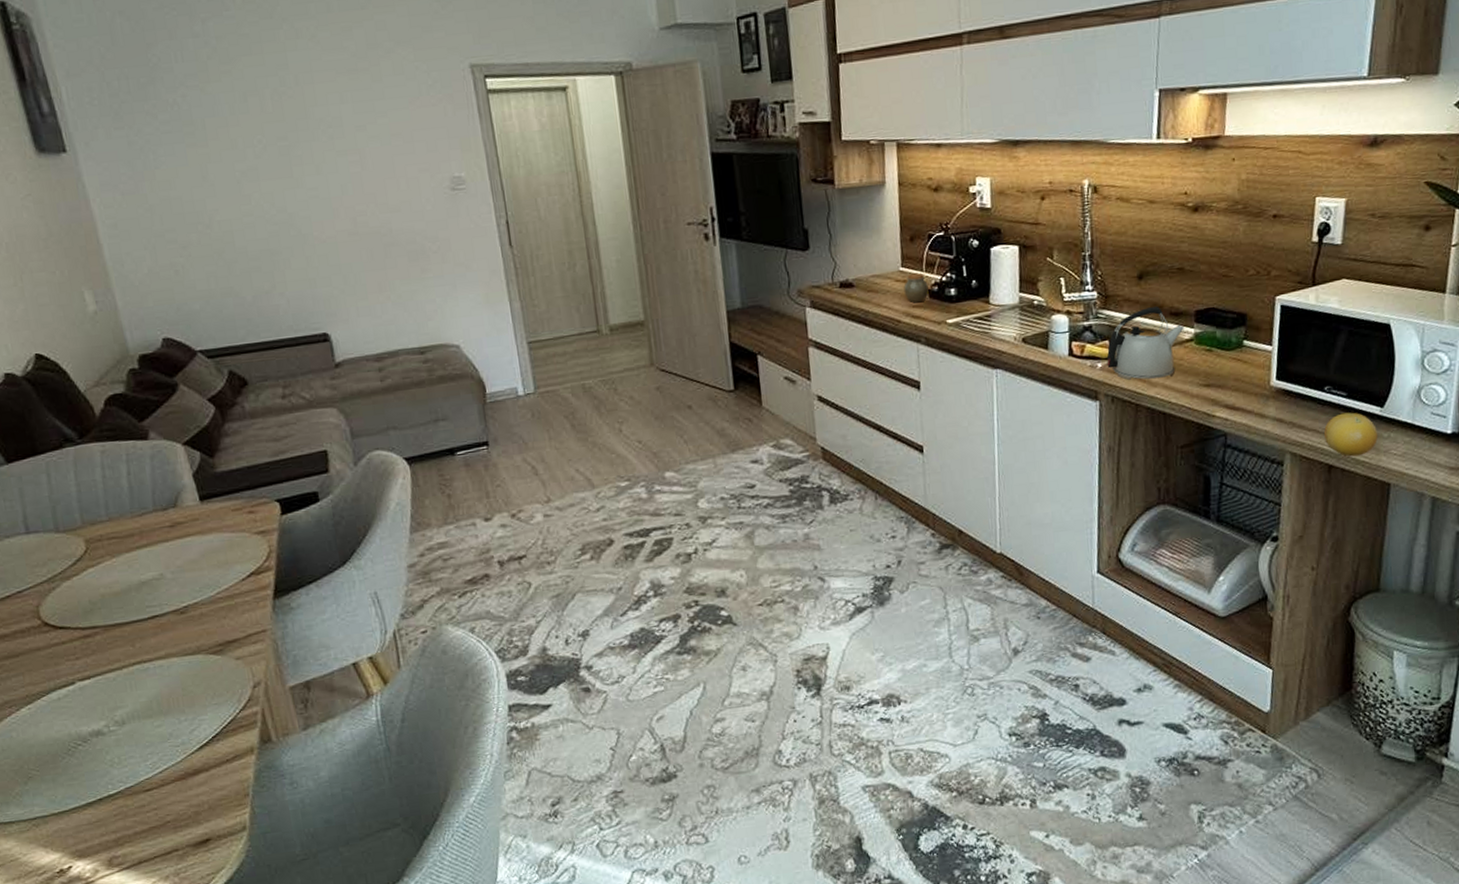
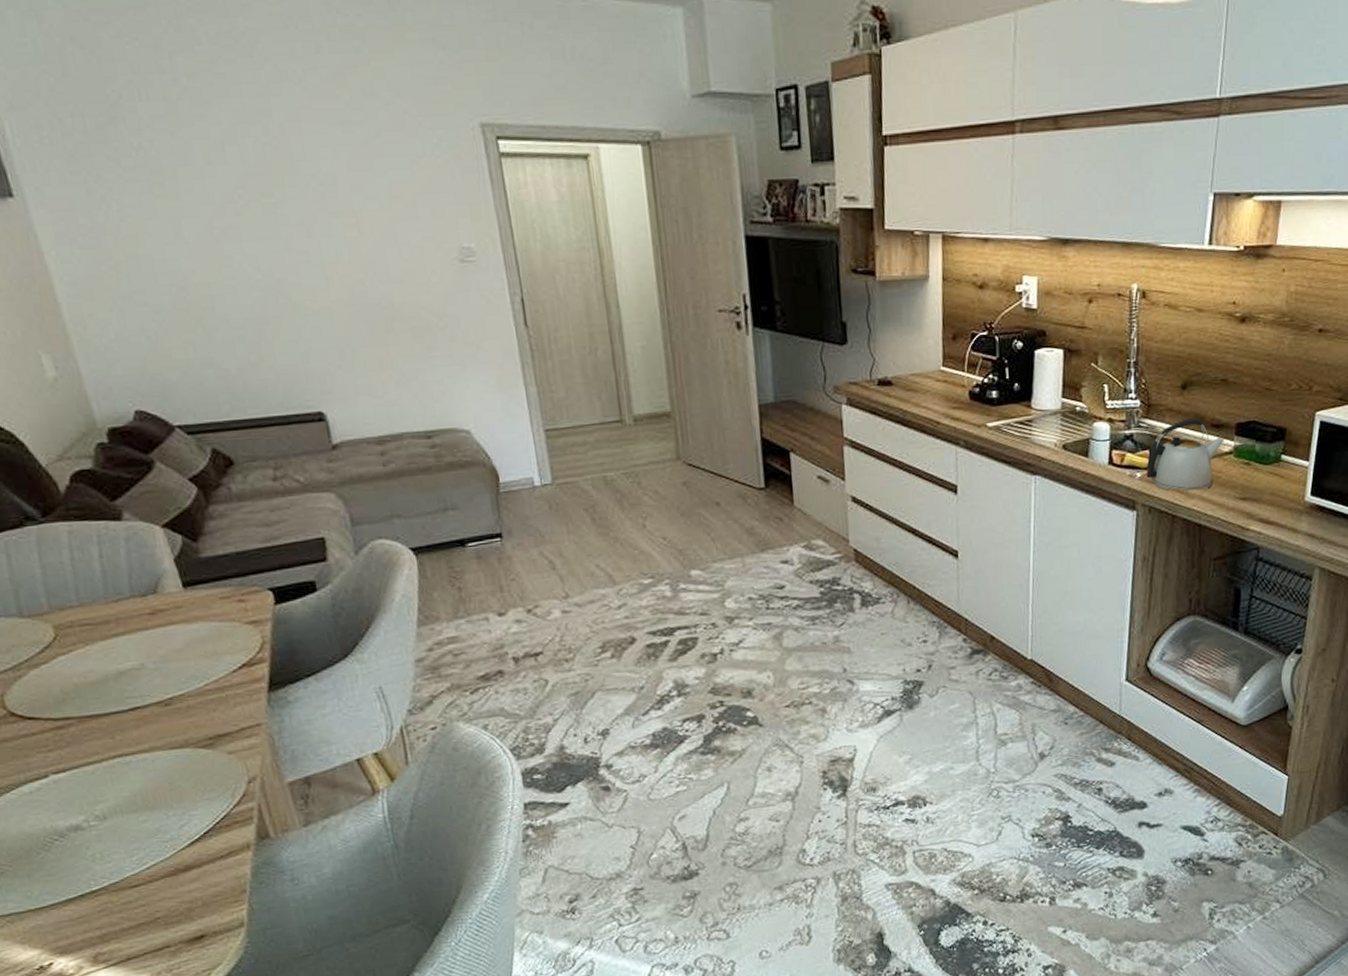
jar: present [904,272,930,303] -> none [944,373,971,405]

